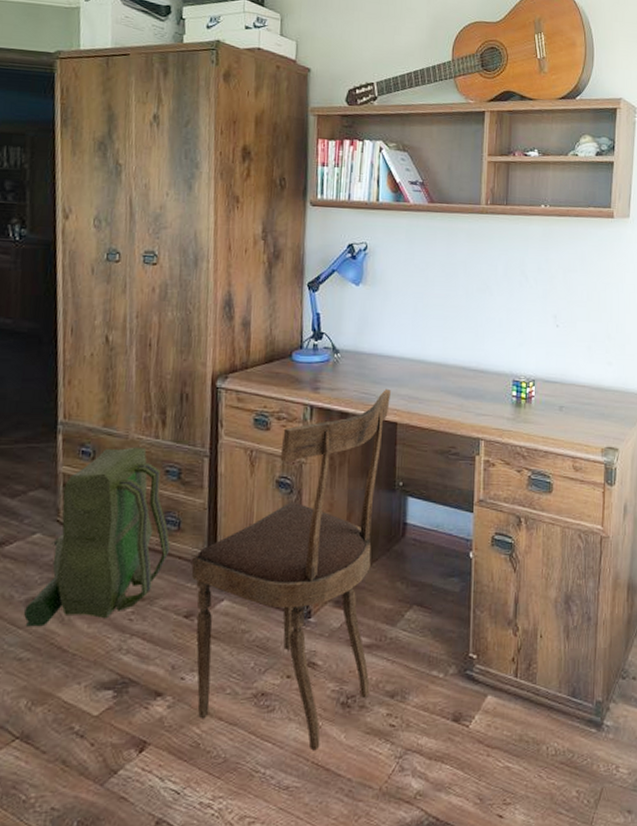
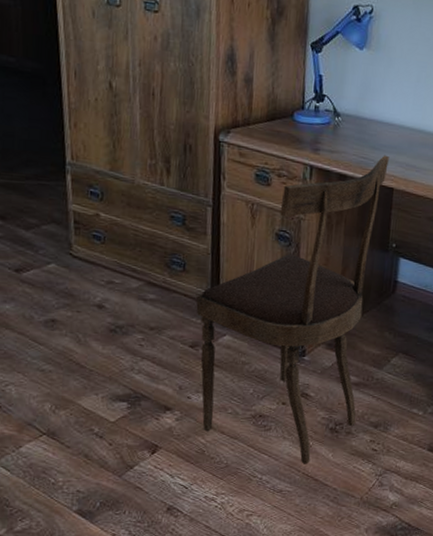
backpack: present [24,447,171,627] -> none [44,191,177,345]

